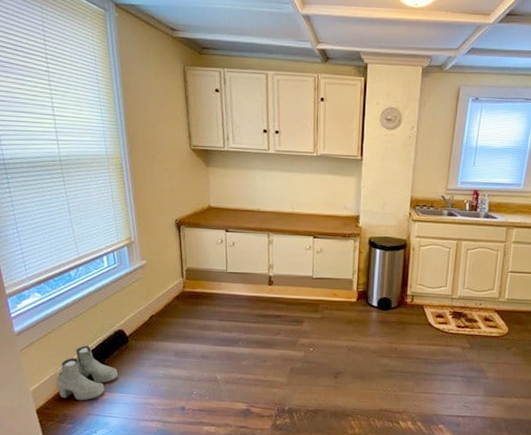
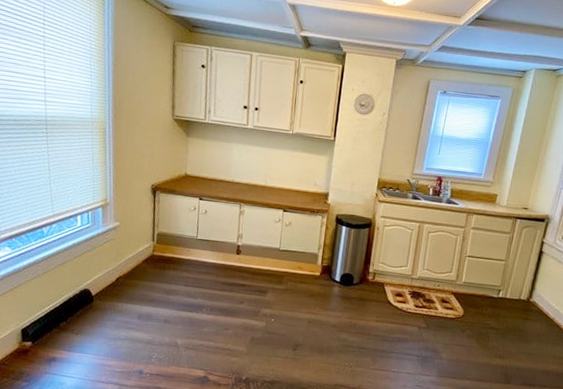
boots: present [56,346,119,401] -> none [16,303,80,359]

